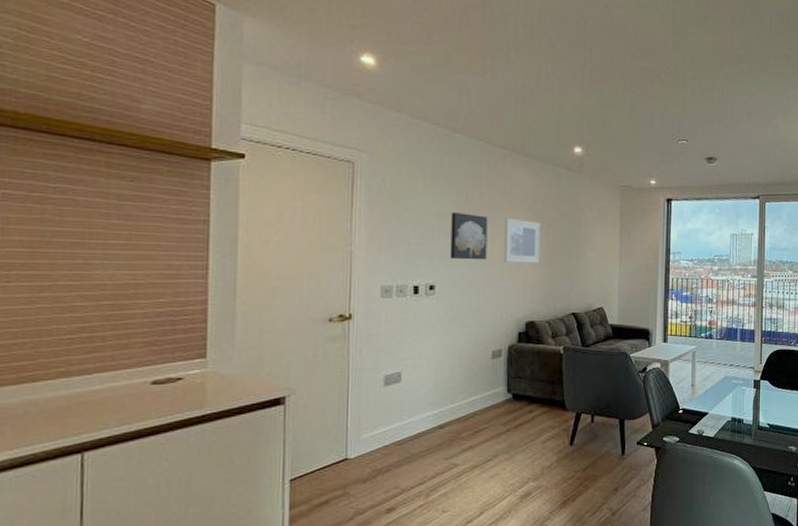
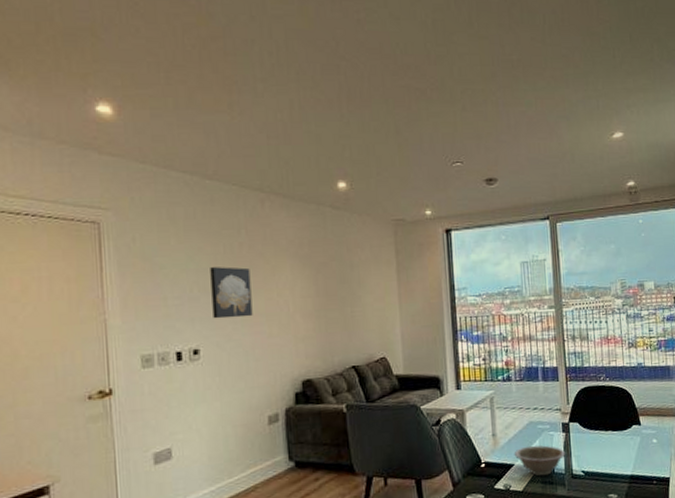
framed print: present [504,218,541,263] -> none [269,267,312,317]
decorative bowl: none [709,397,754,425] -> present [514,445,565,476]

